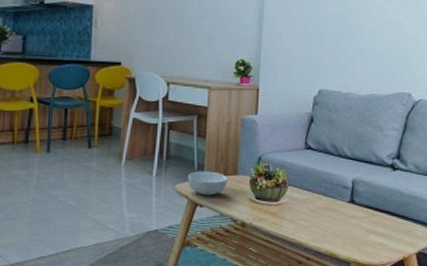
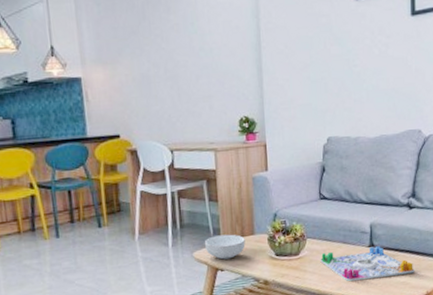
board game: none [299,202,393,236] -> present [320,246,415,282]

